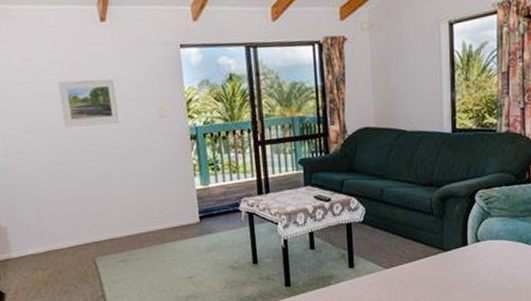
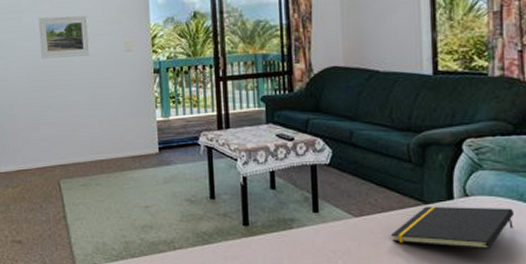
notepad: none [417,249,515,288] -> present [391,206,515,250]

